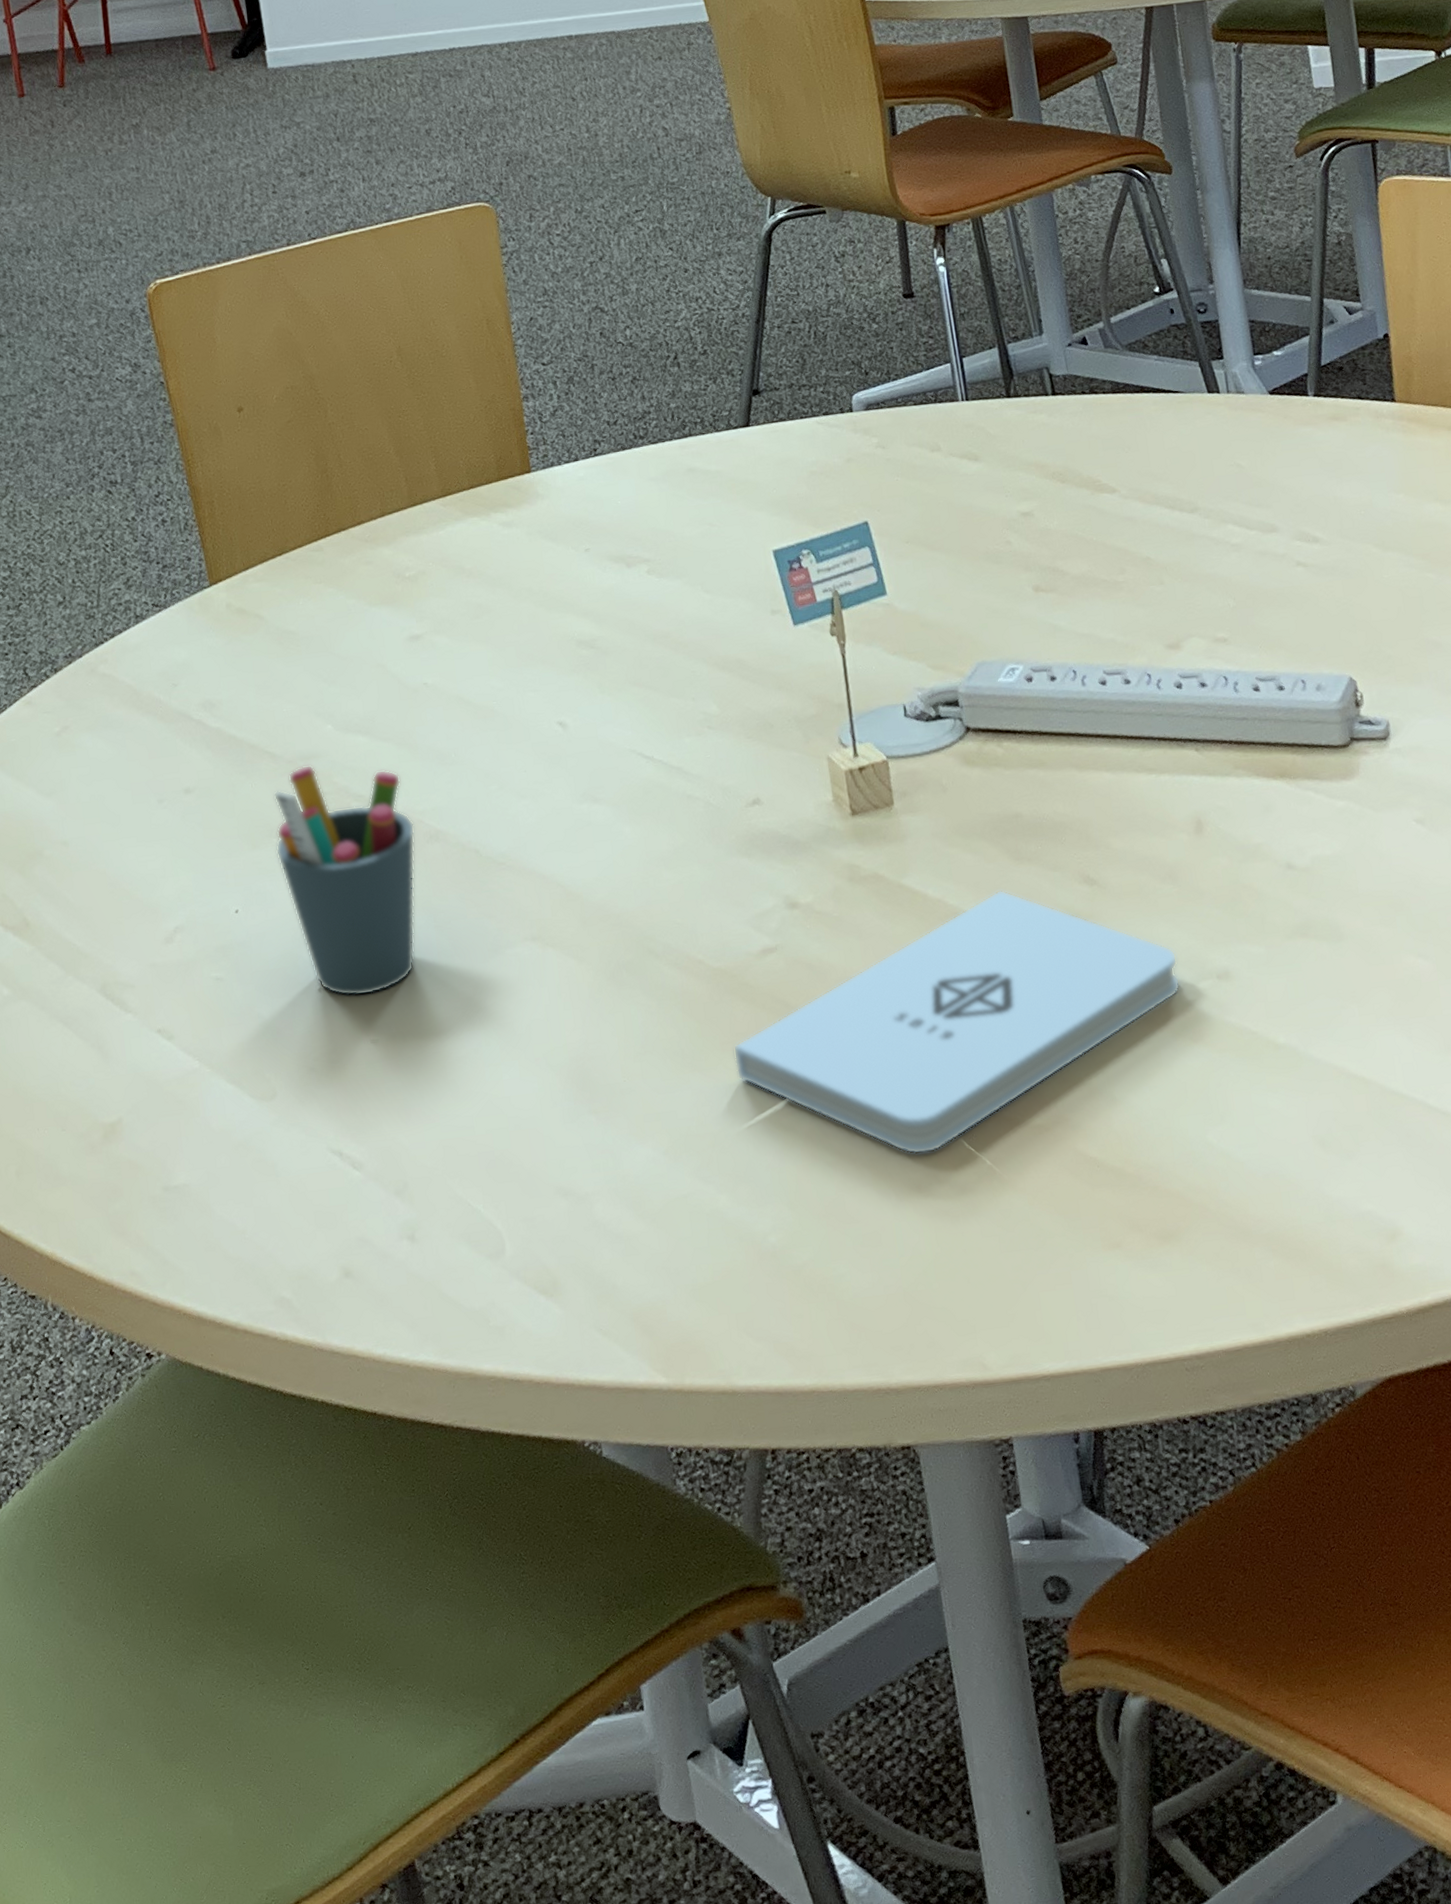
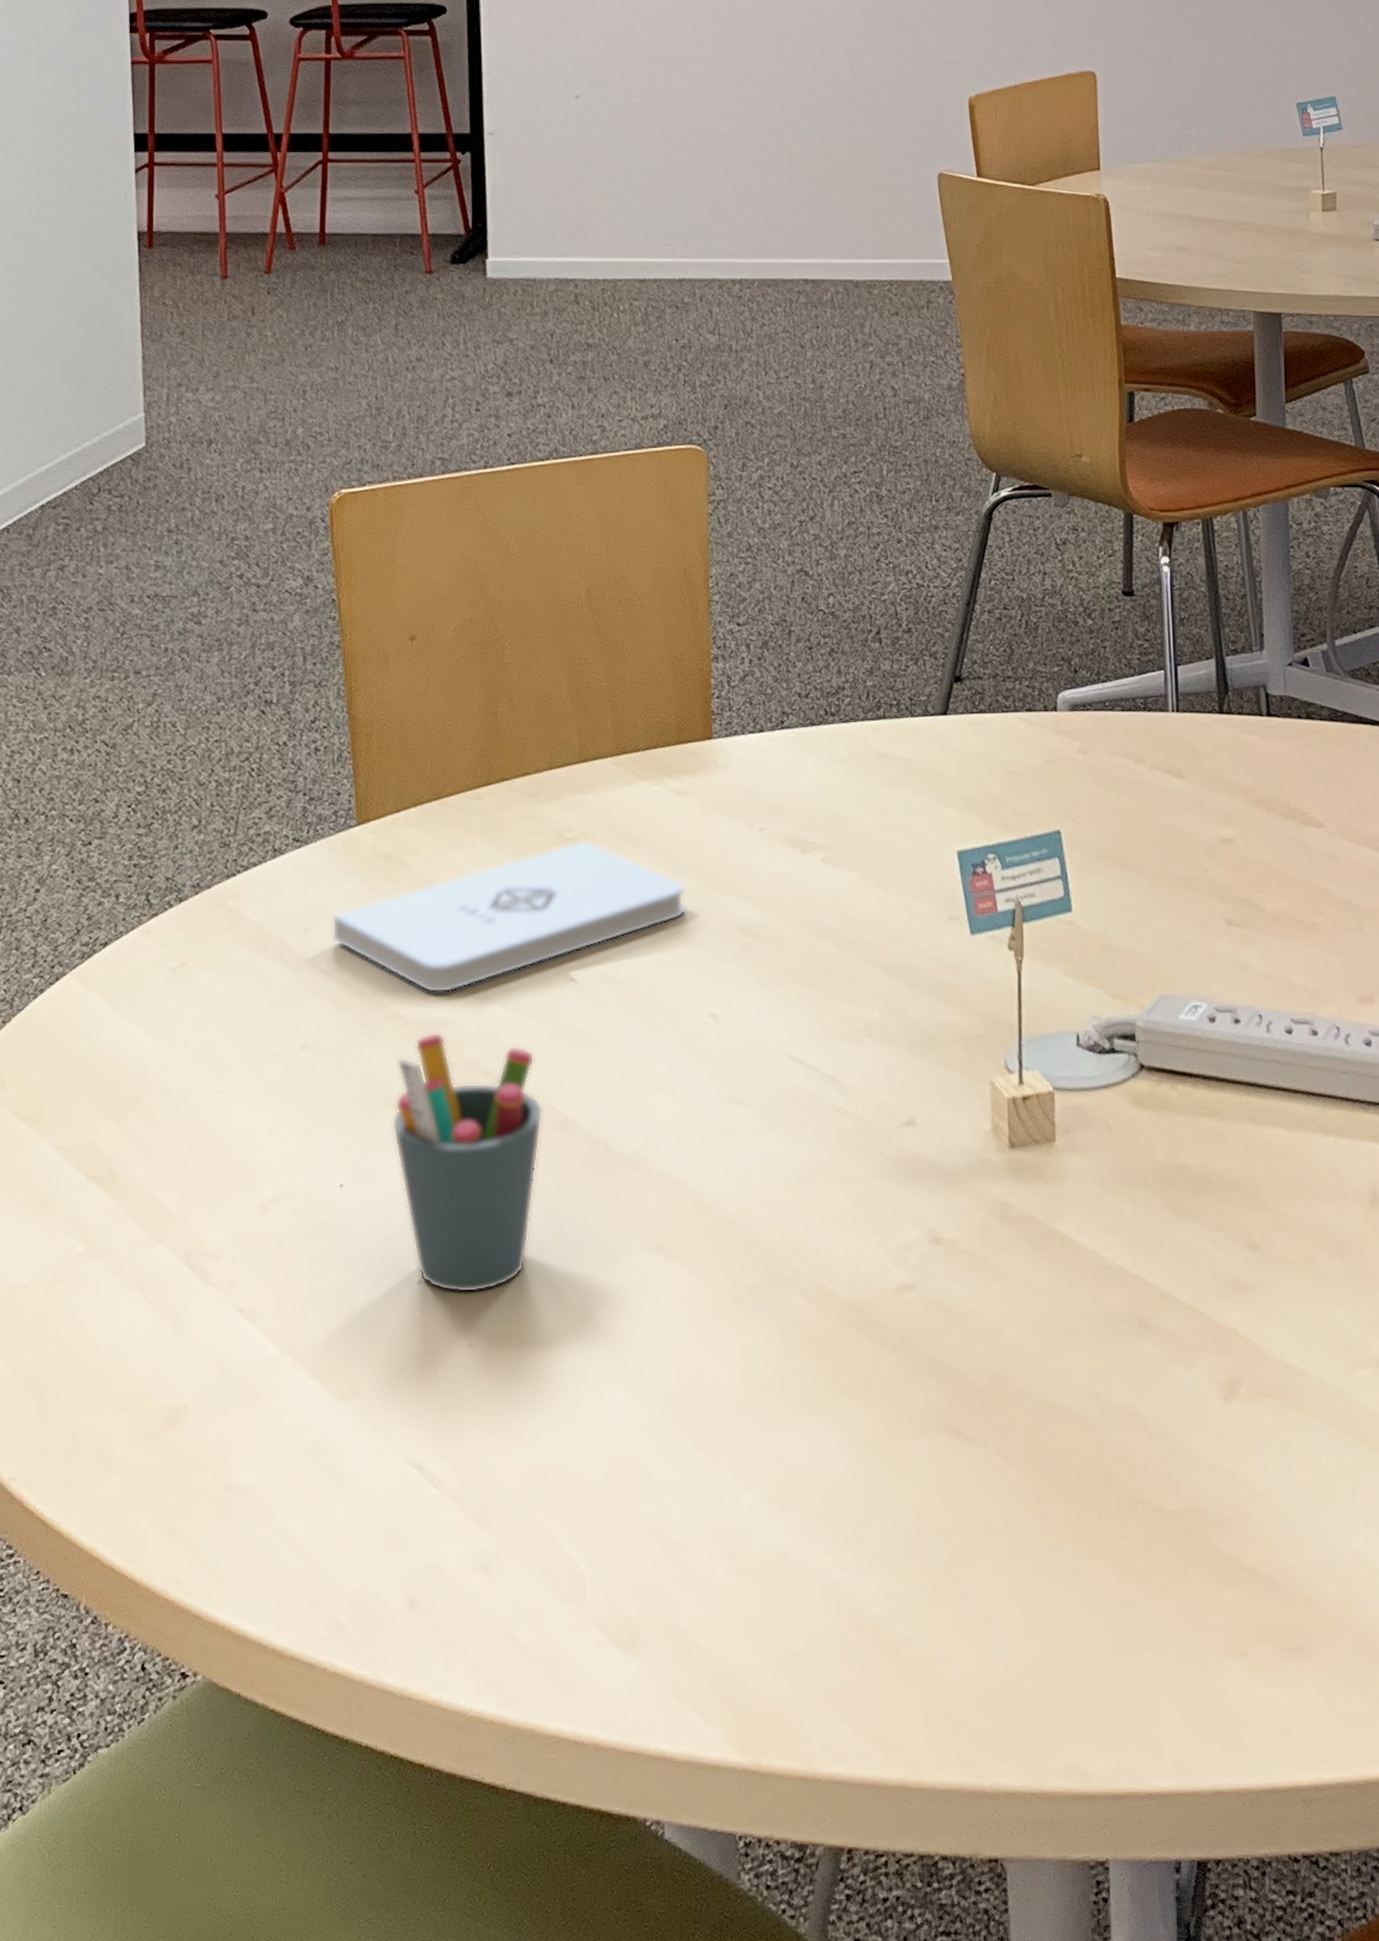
notepad: none [197,576,526,731] -> present [332,839,686,993]
notepad: present [733,889,1181,1155] -> none [856,1246,1338,1531]

